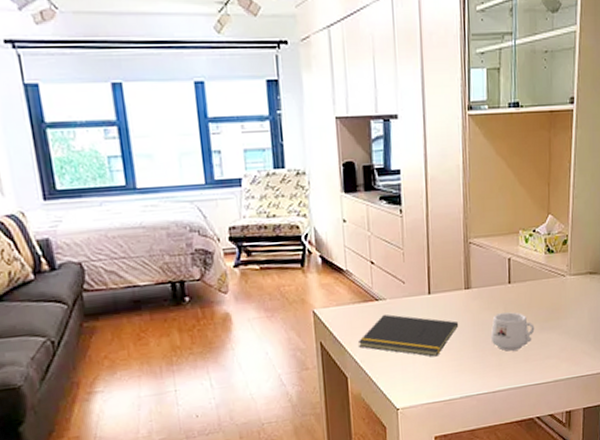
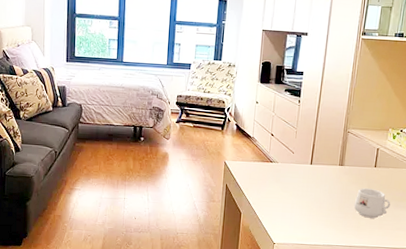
notepad: present [359,314,459,357] -> none [253,173,331,211]

